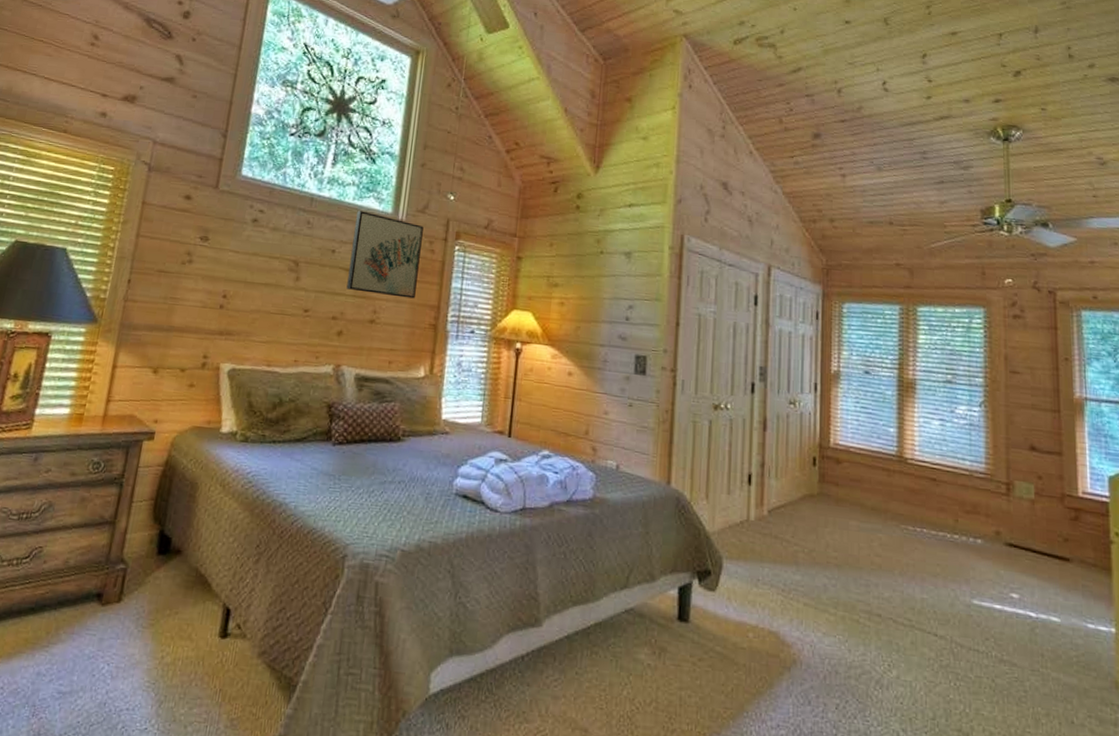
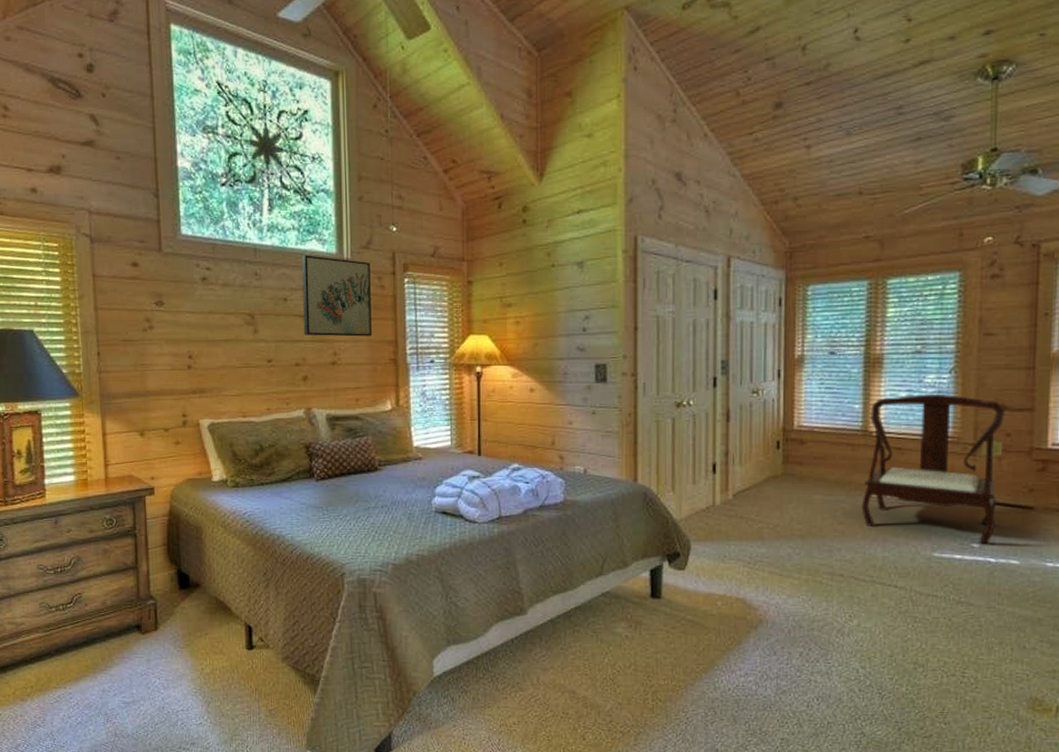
armchair: none [898,424,1036,596] -> present [861,394,1006,544]

